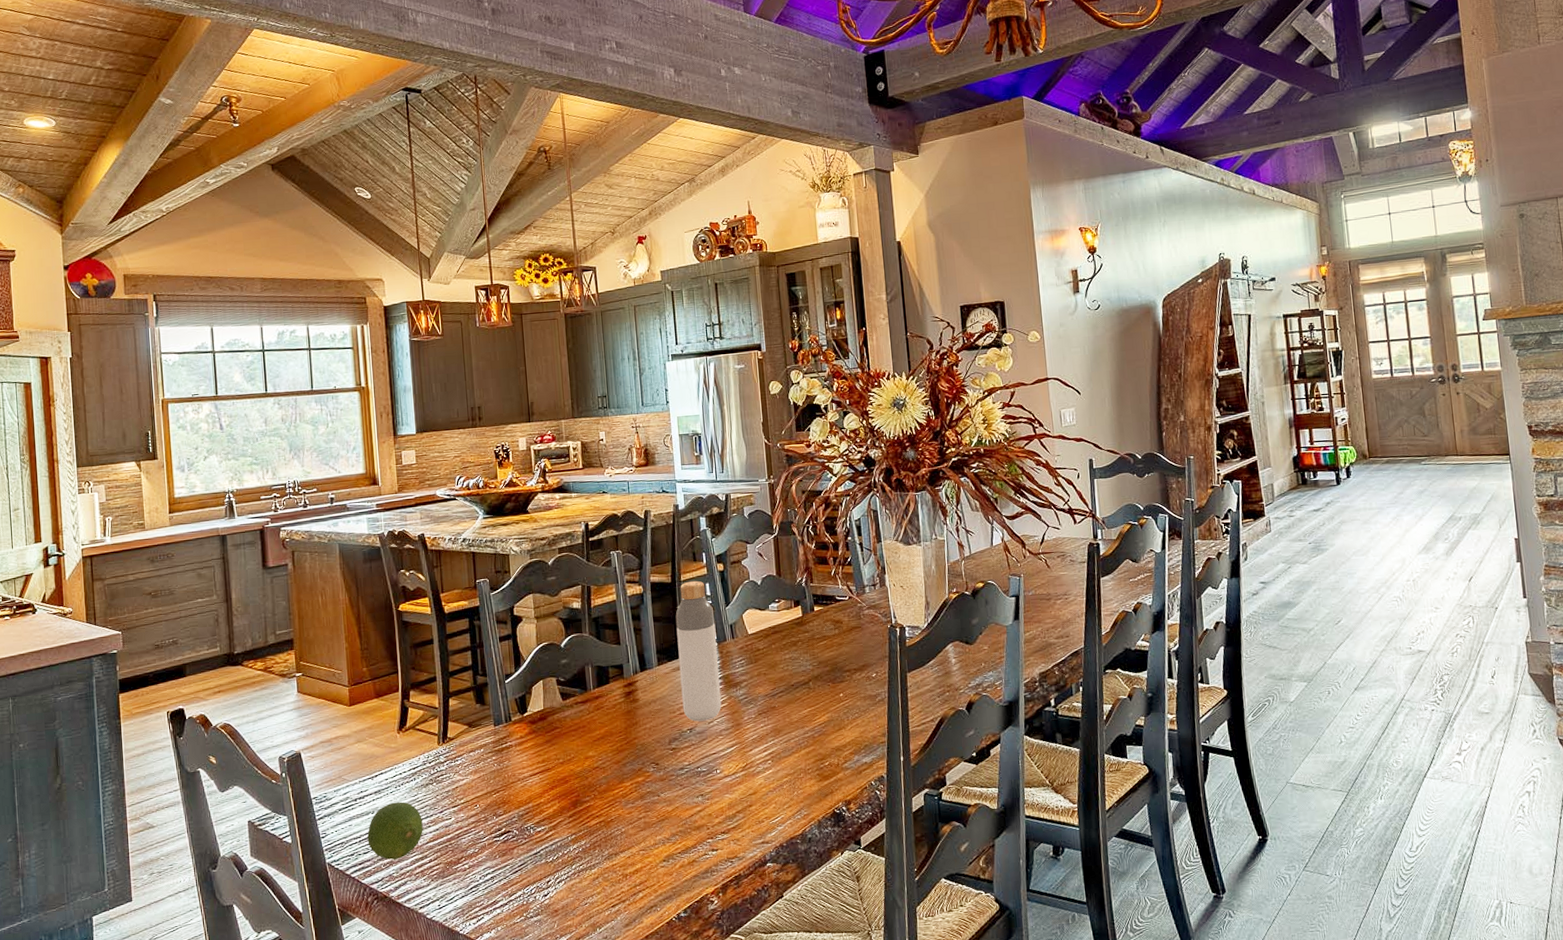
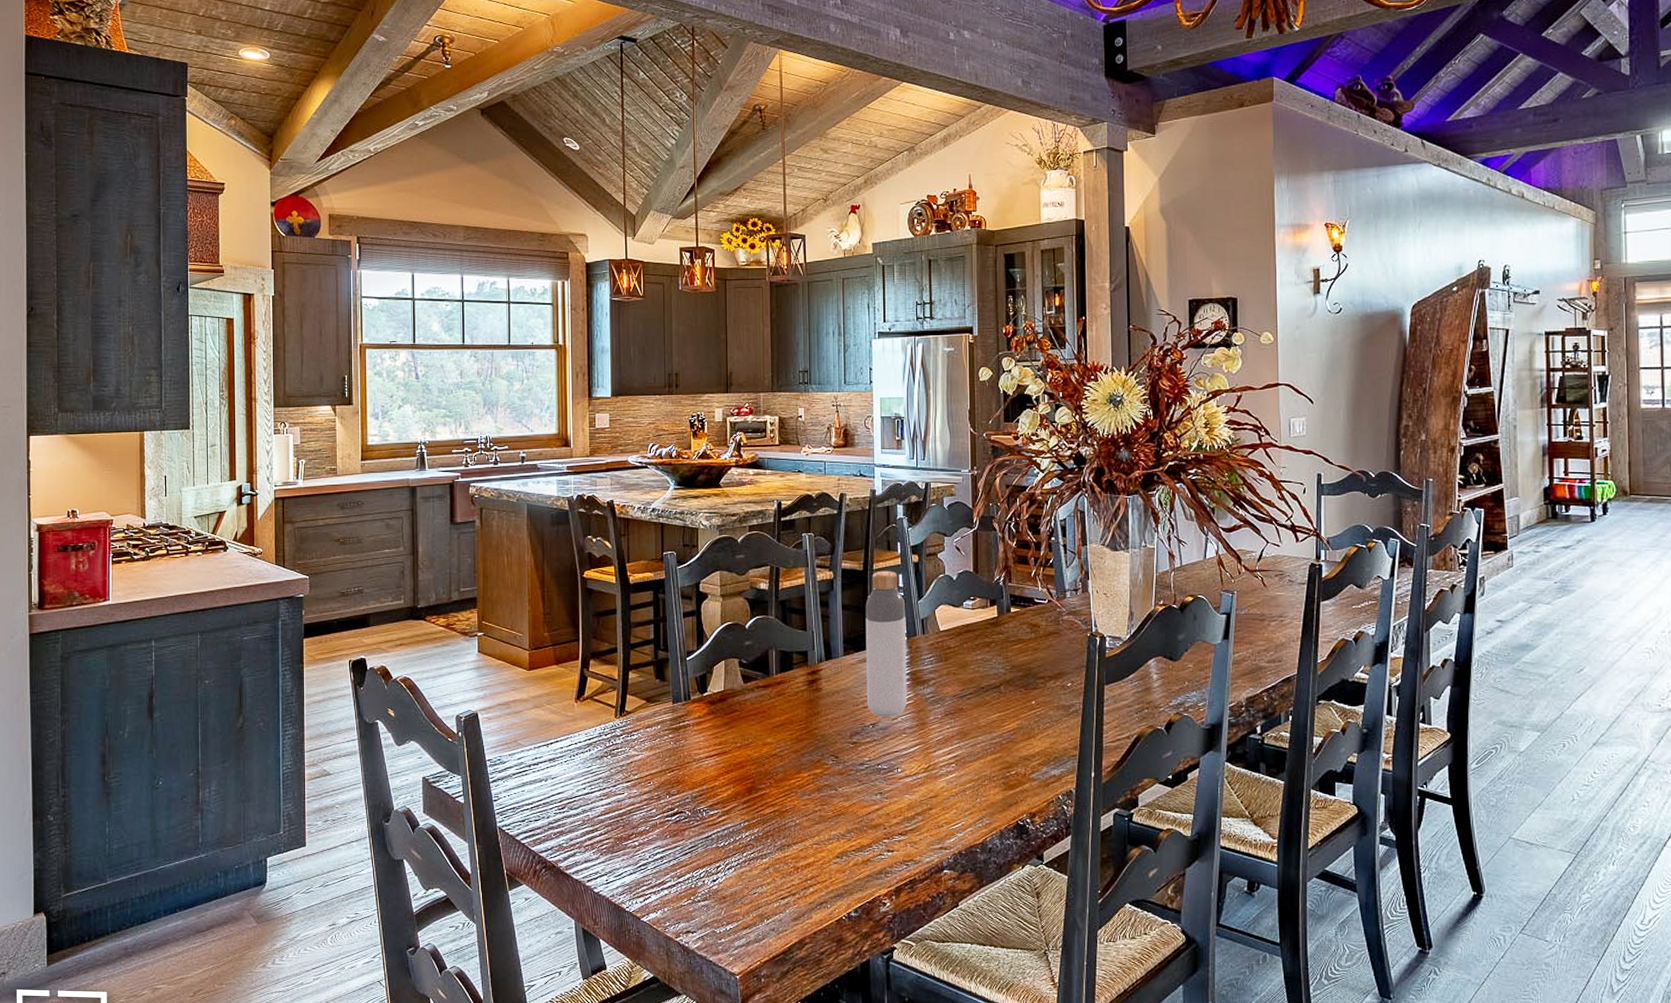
fruit: present [367,801,423,860] -> none [539,772,595,829]

